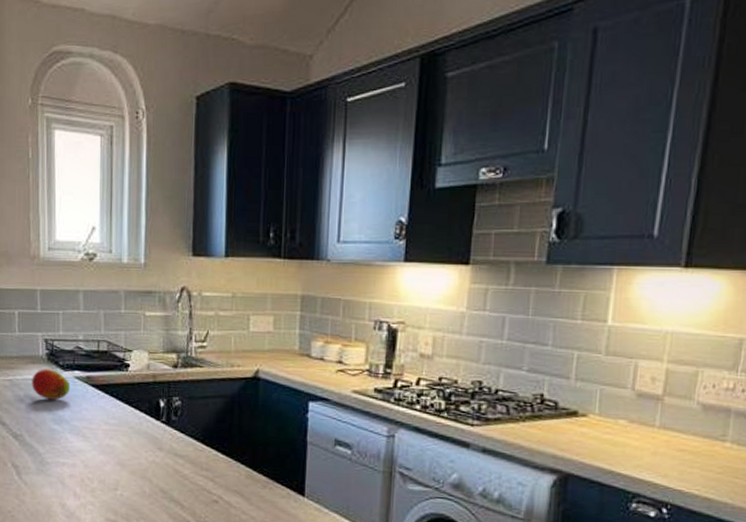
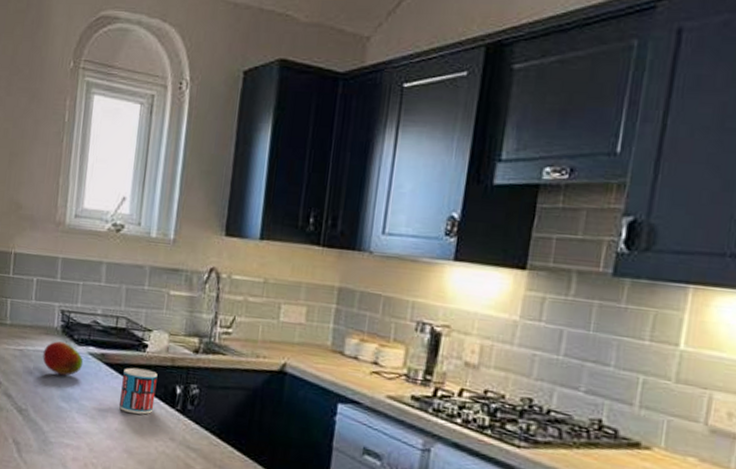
mug: none [107,386,141,429] -> present [118,367,158,415]

